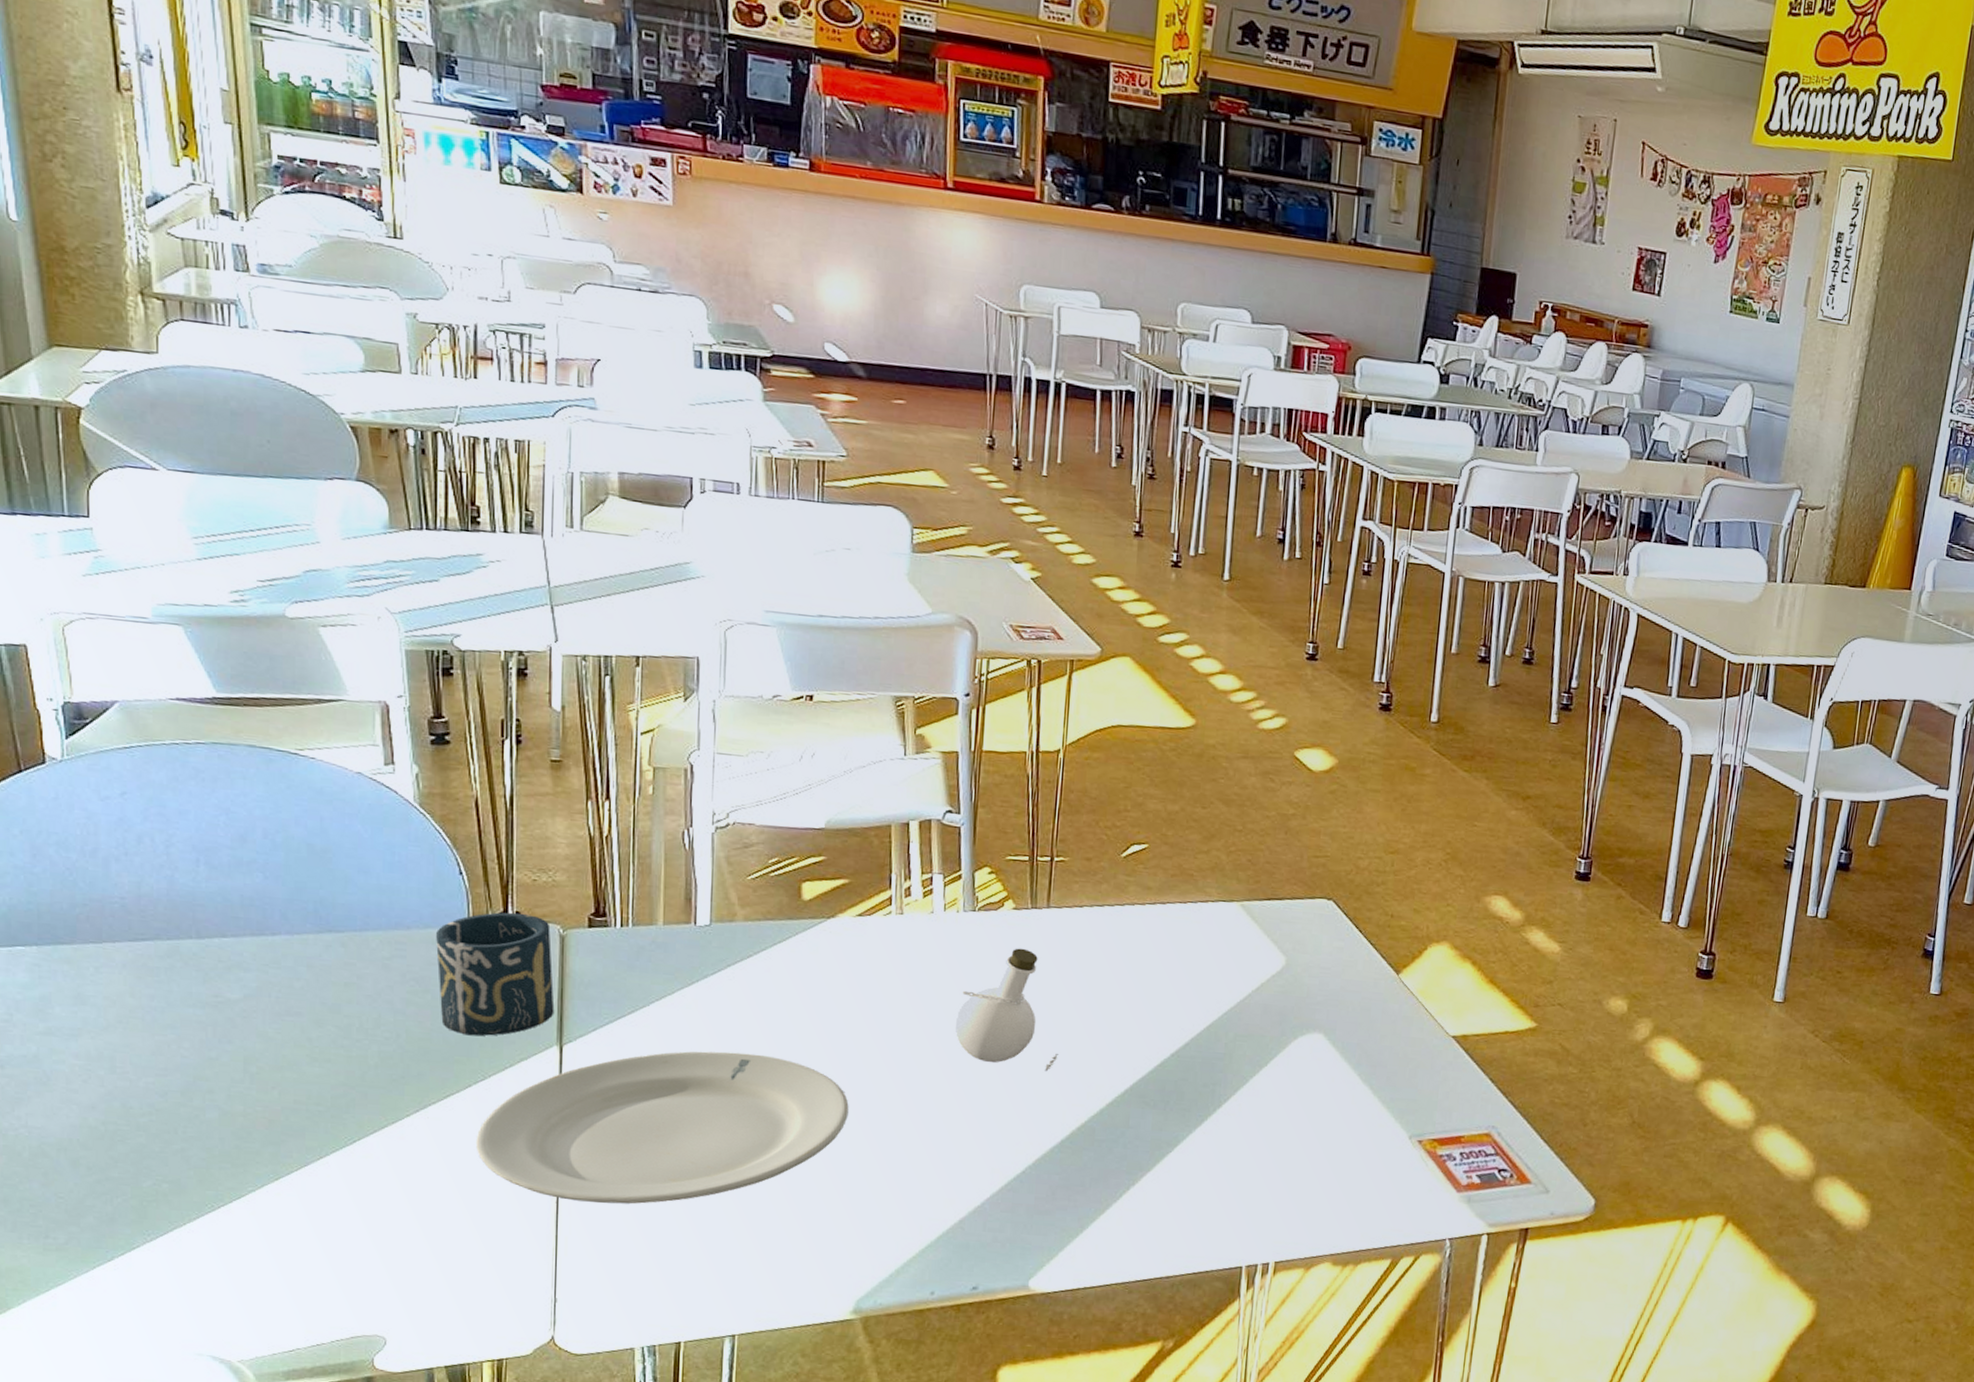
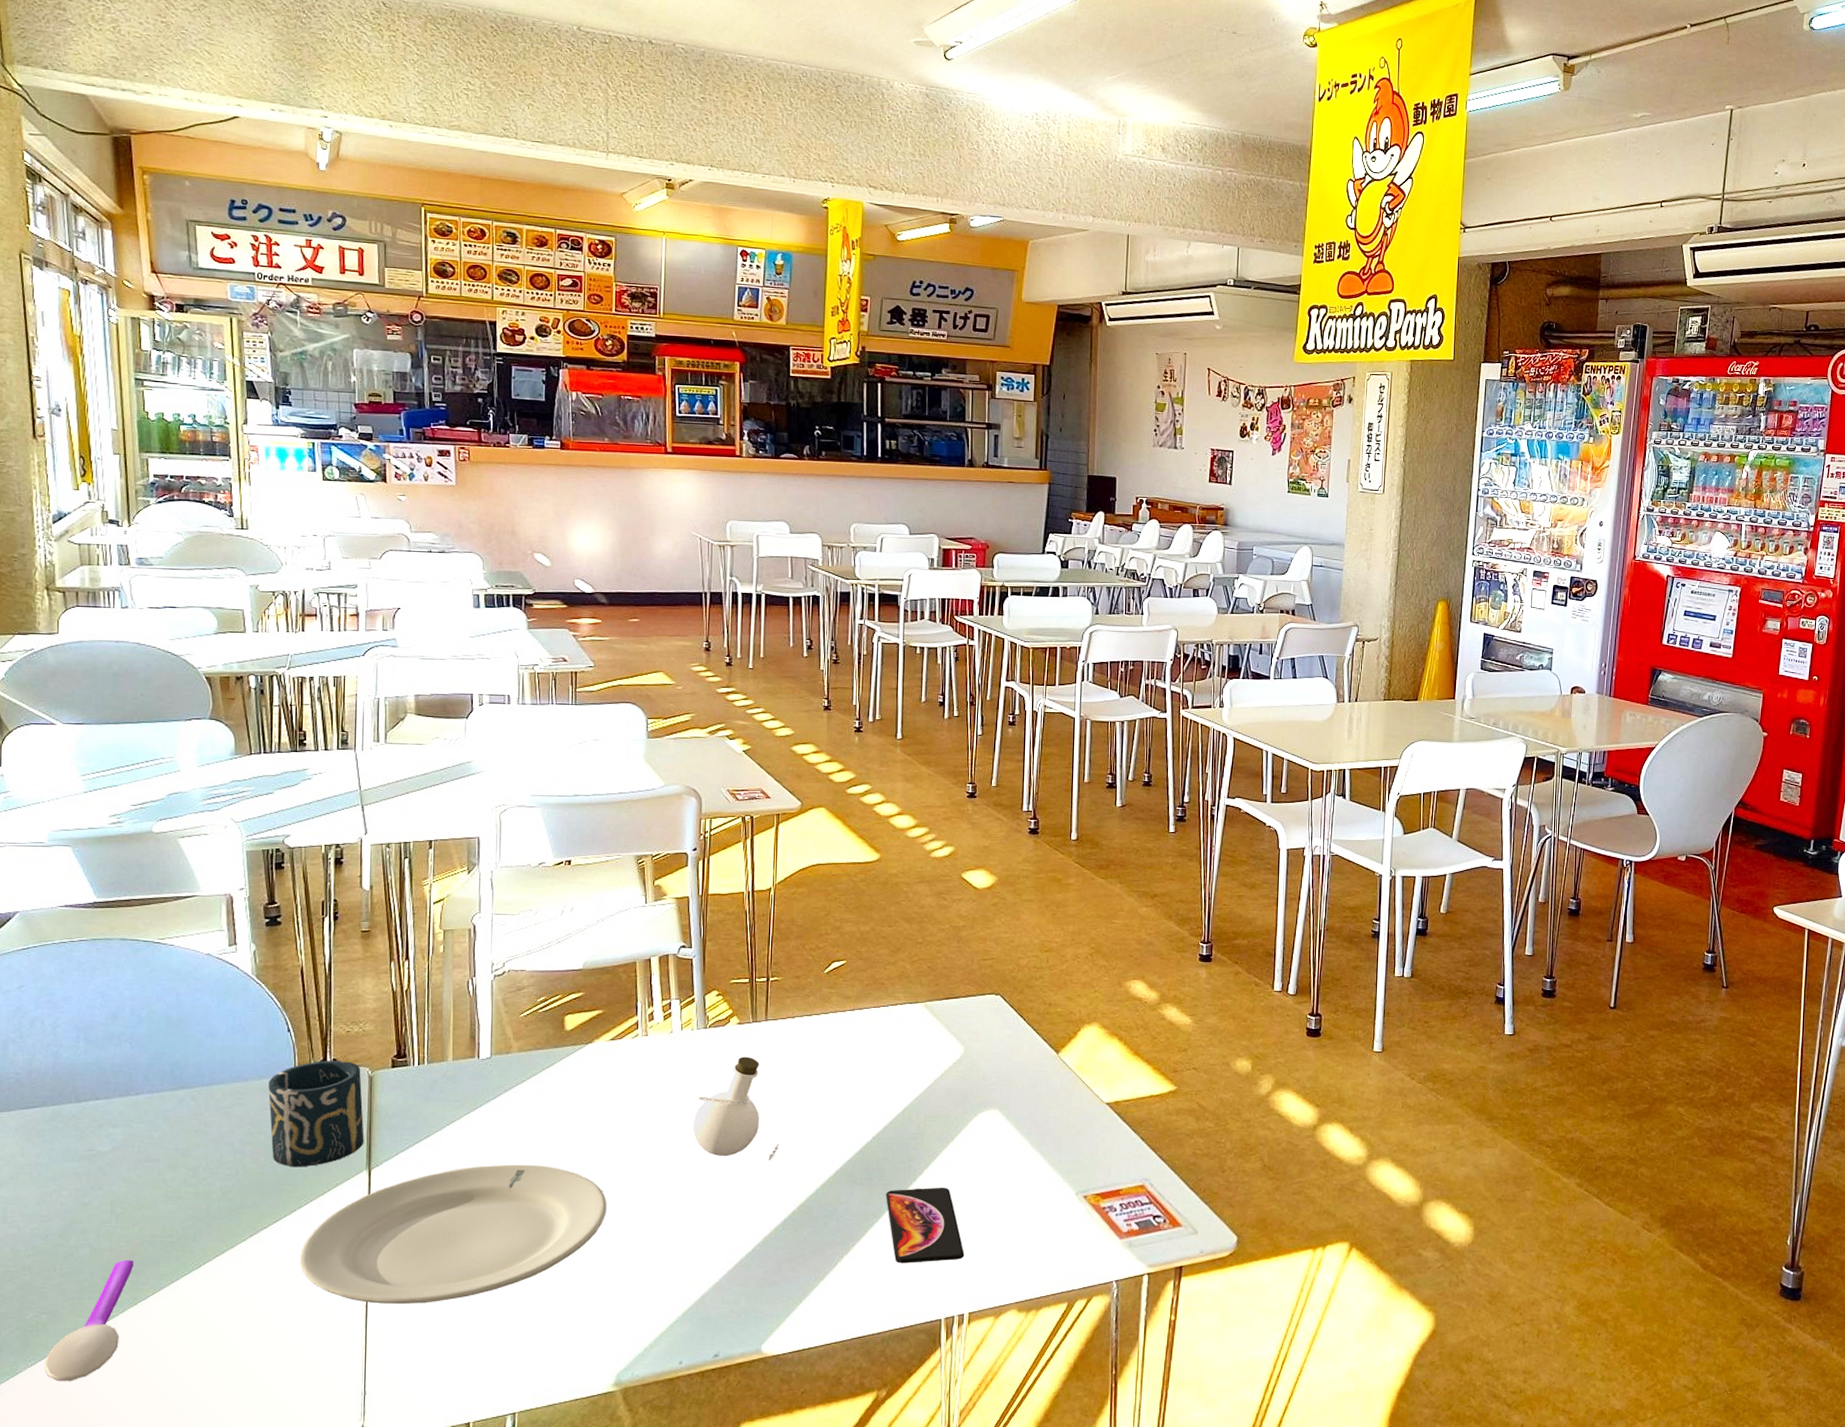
spoon: none [167,1127,273,1262] -> present [44,1259,134,1382]
smartphone: none [1183,1116,1274,1202] -> present [886,1187,965,1263]

